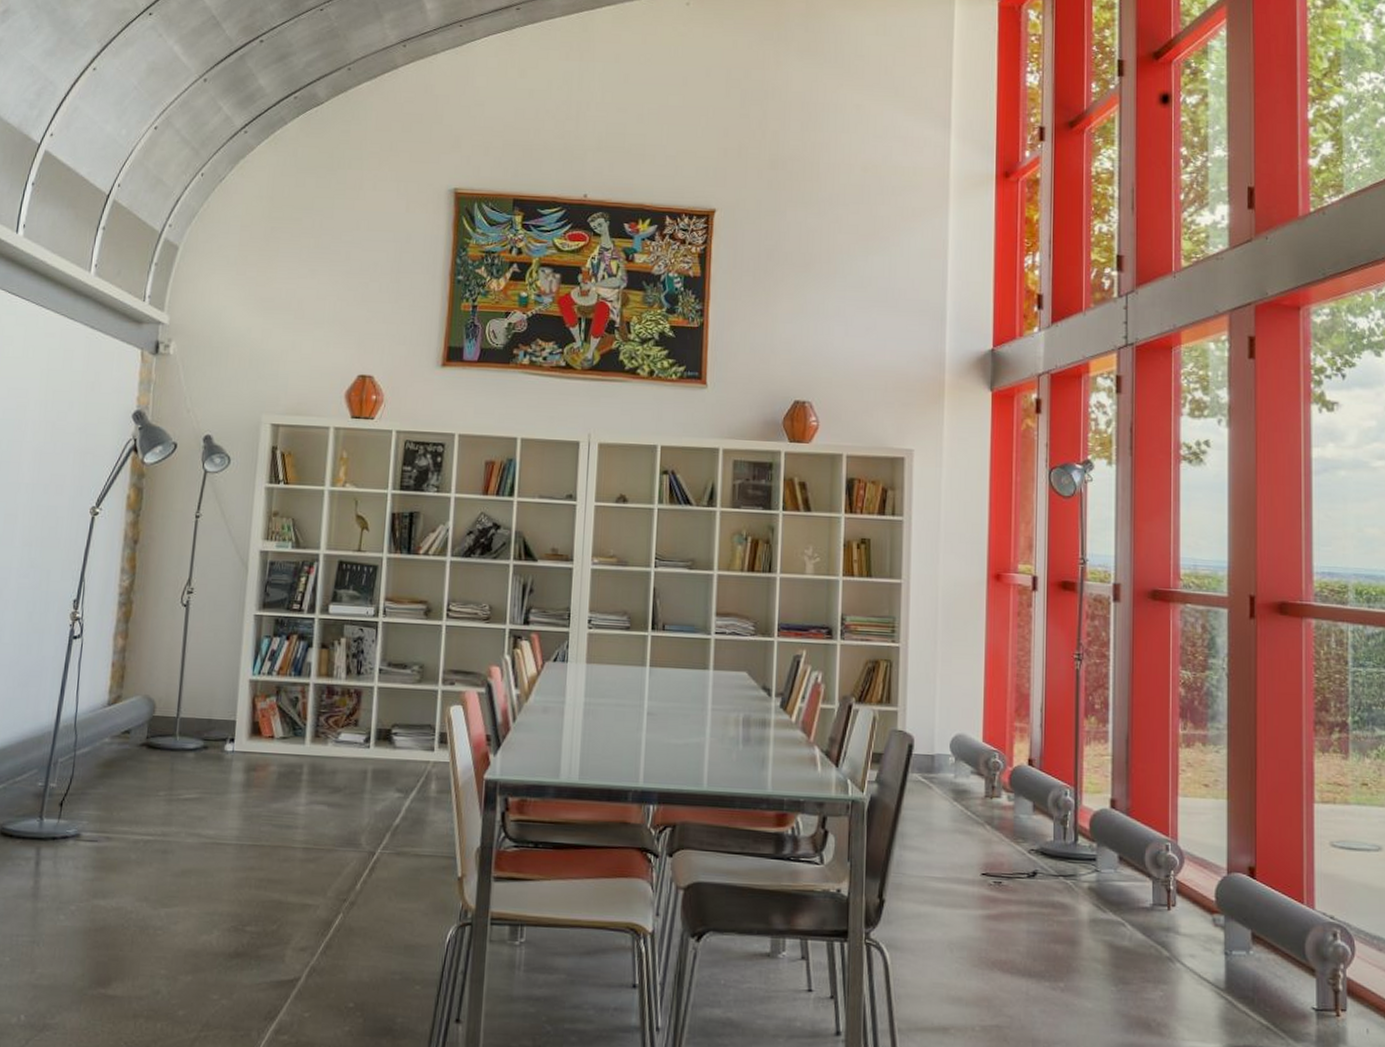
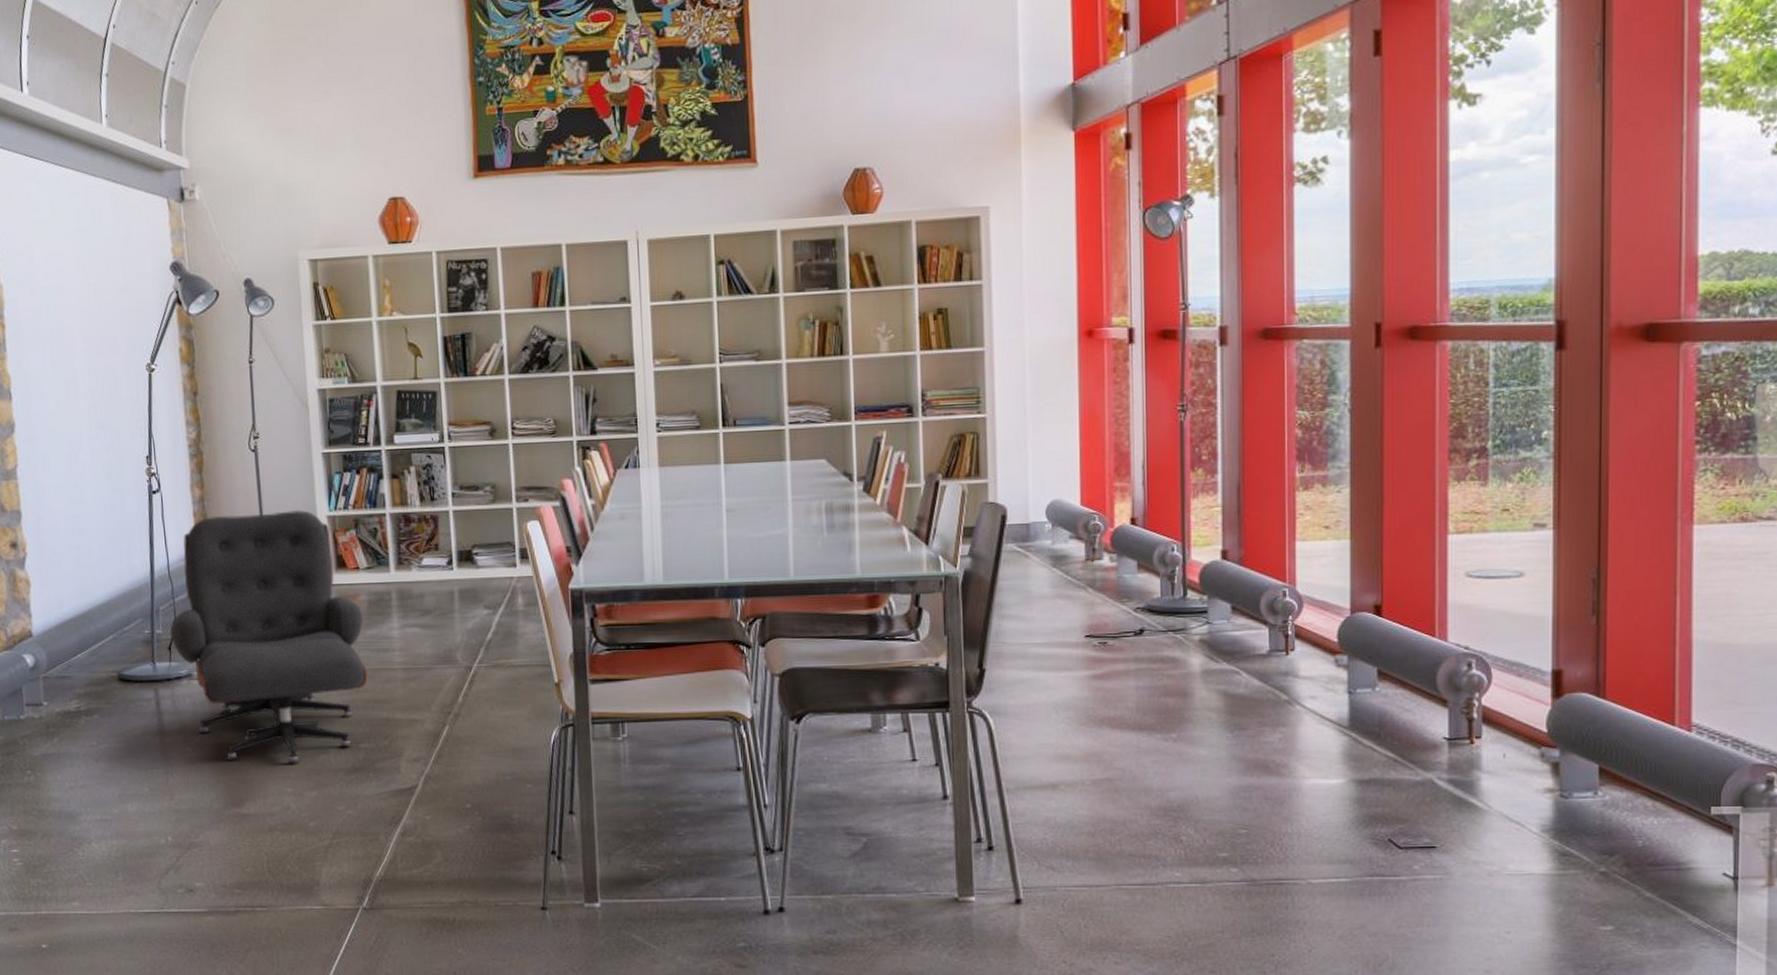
lounge chair: none [64,668,271,943] -> present [169,509,369,764]

